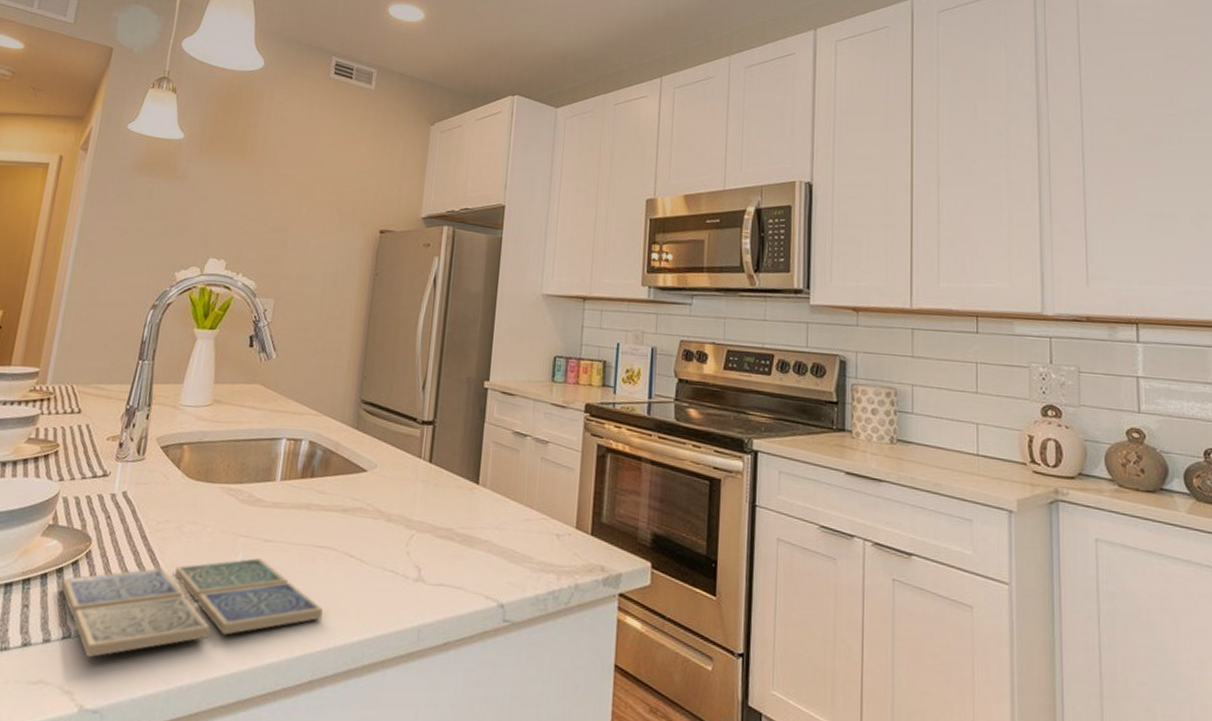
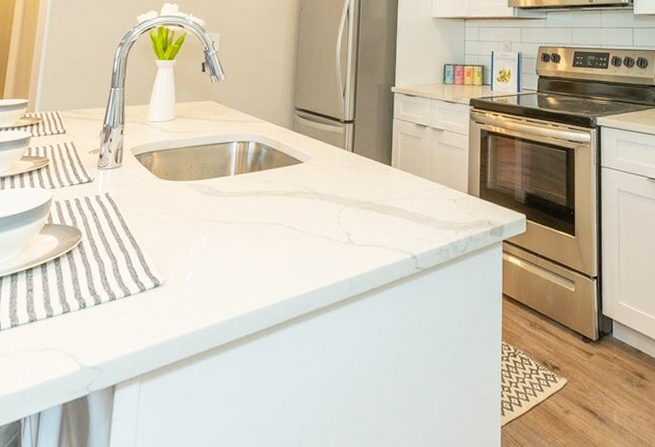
drink coaster: present [60,558,323,658] -> none [58,237,274,327]

